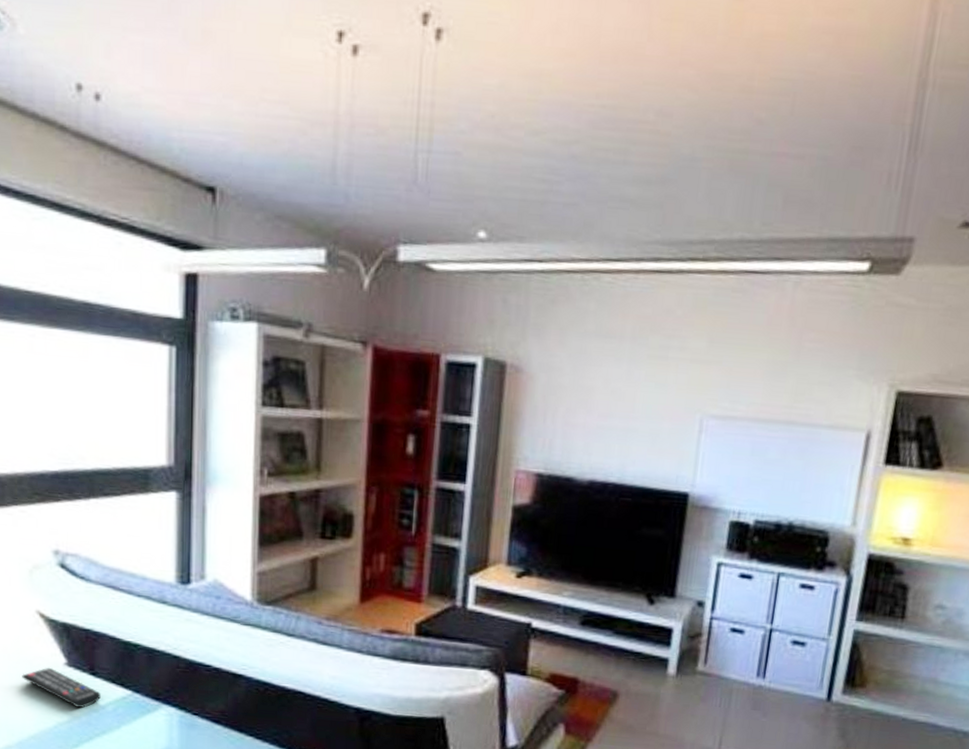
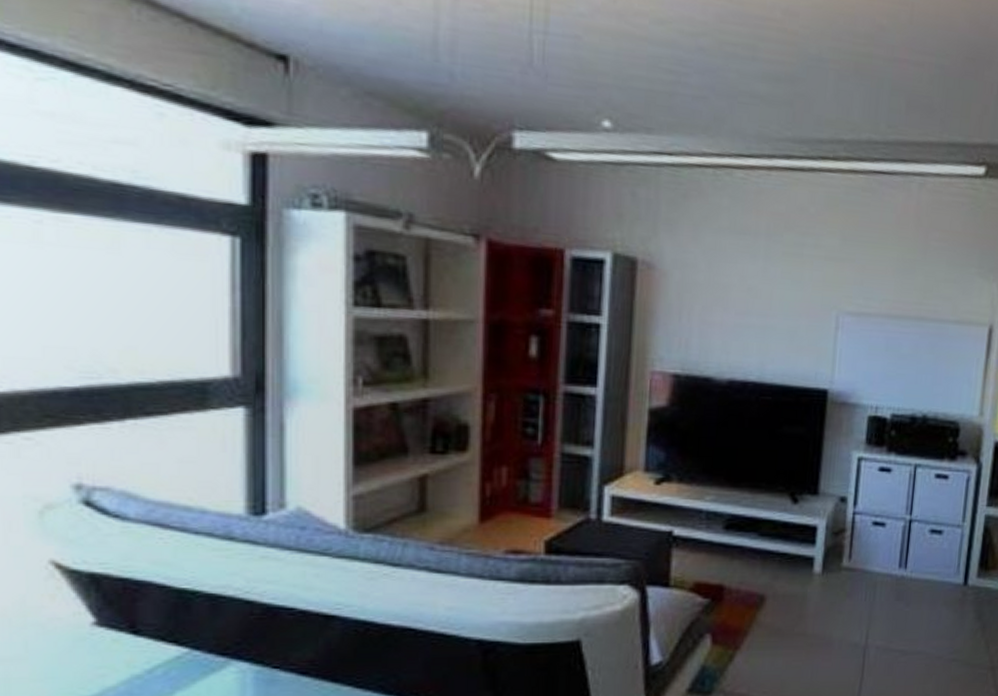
remote control: present [22,667,101,709] -> none [30,629,146,677]

